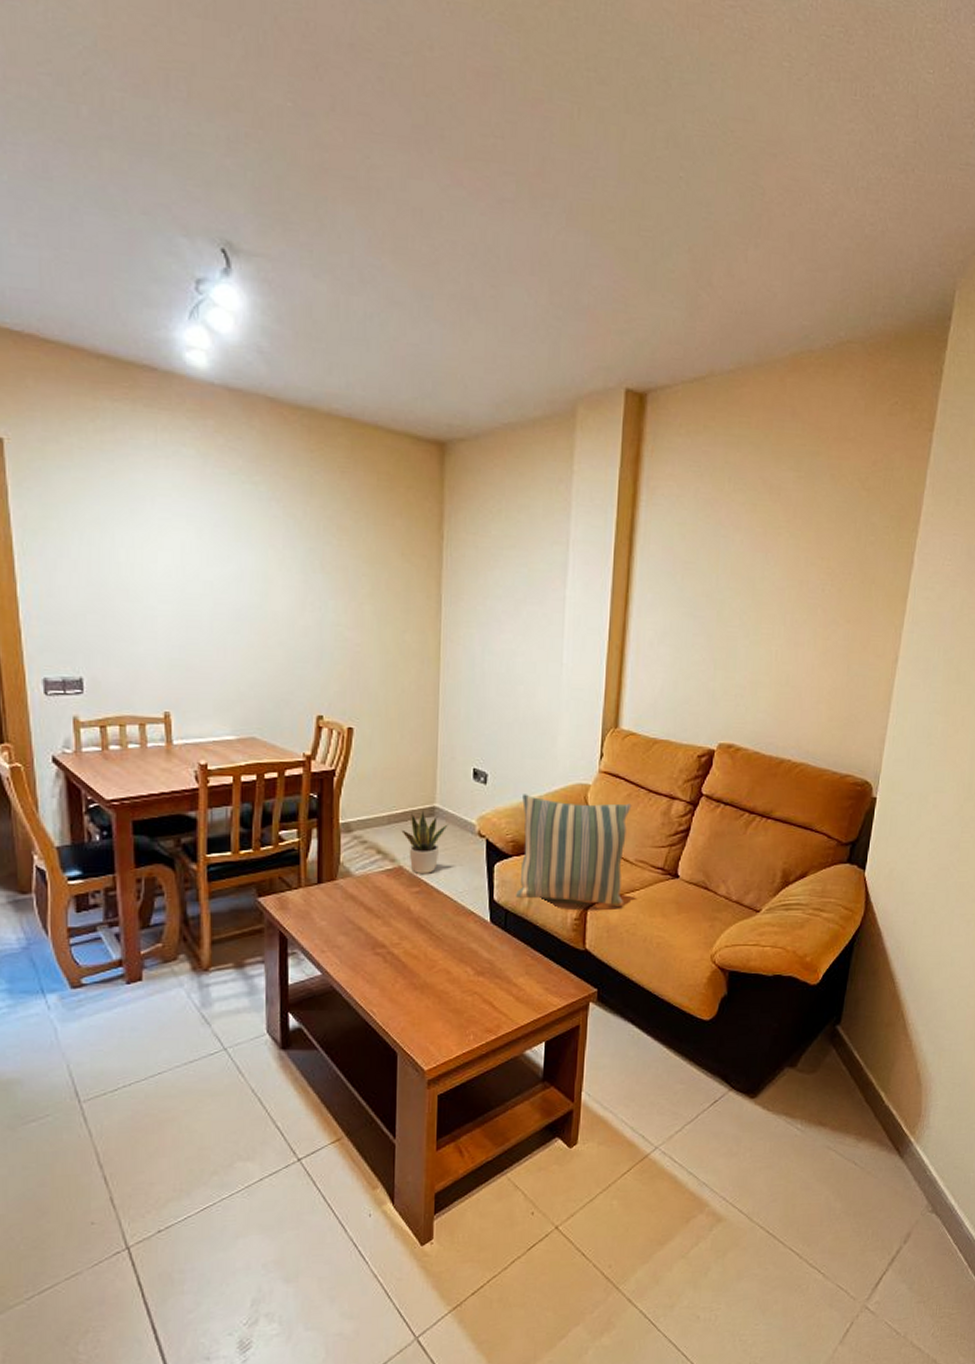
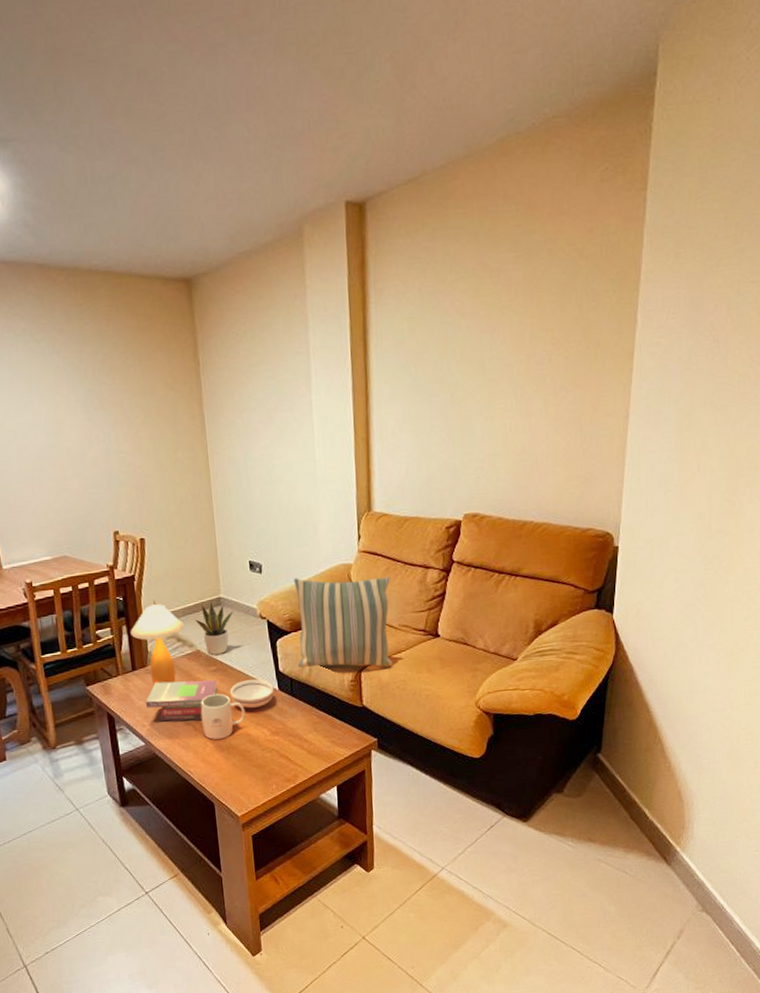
table lamp: none [321,801,389,905] -> present [130,599,185,687]
books: none [329,900,420,951] -> present [146,680,219,722]
mug: none [394,920,448,975] -> present [200,693,246,740]
bowl: none [433,906,485,942] -> present [230,679,274,709]

